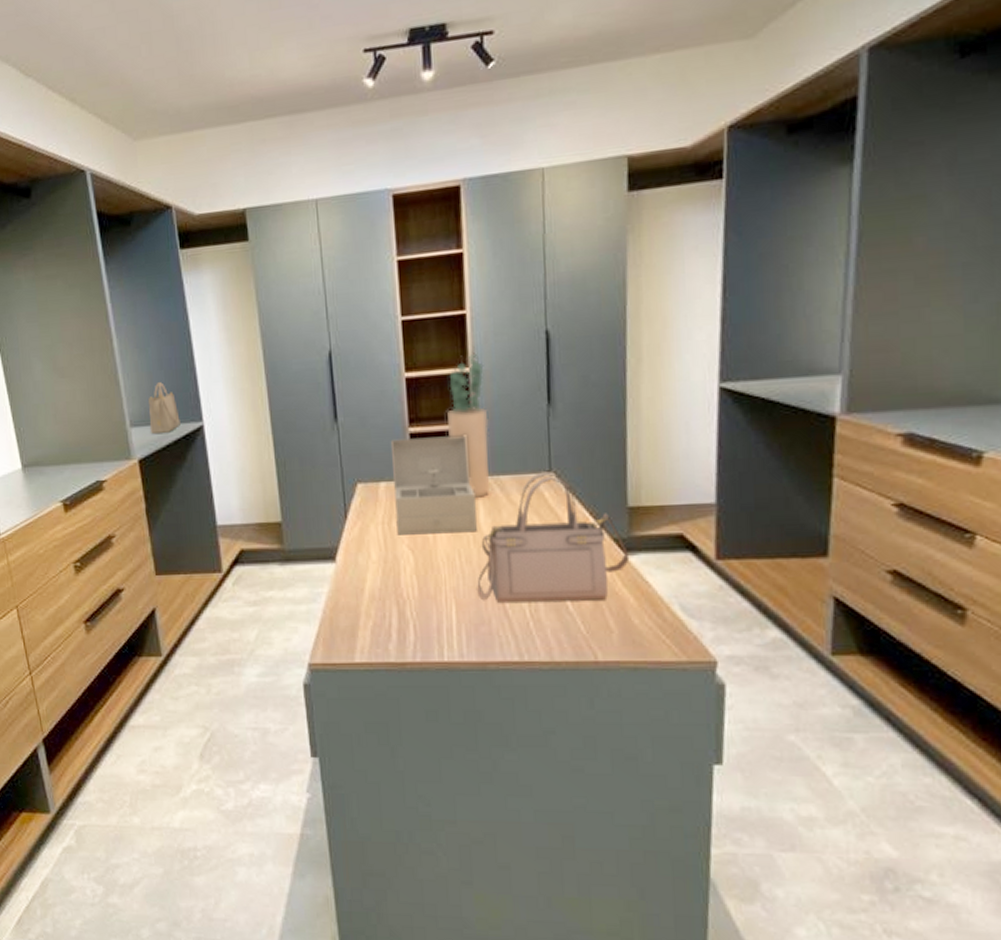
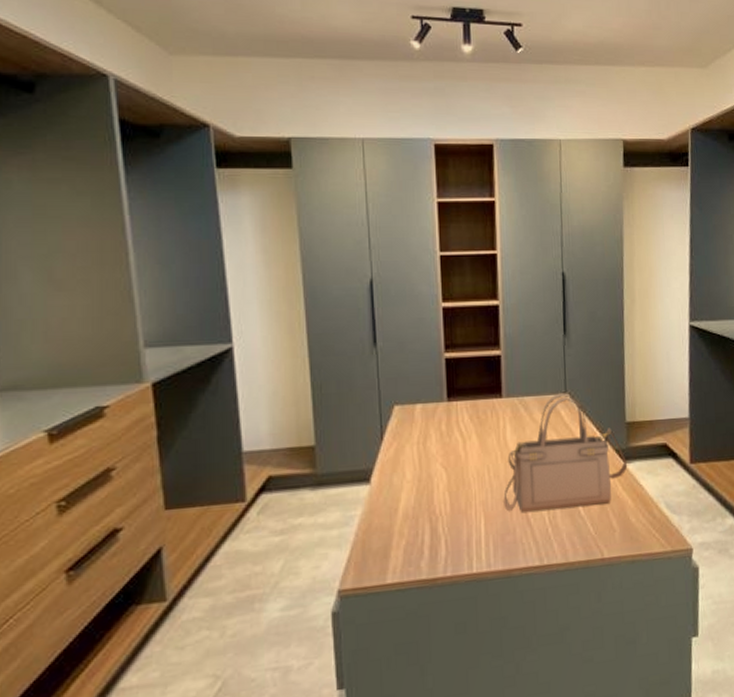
handbag: present [149,382,180,433] -> none [168,301,206,355]
jewelry box: present [390,435,478,535] -> none [427,360,505,454]
vase: present [447,346,490,499] -> none [479,282,516,418]

